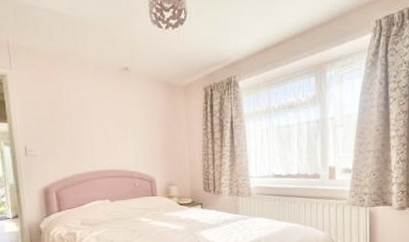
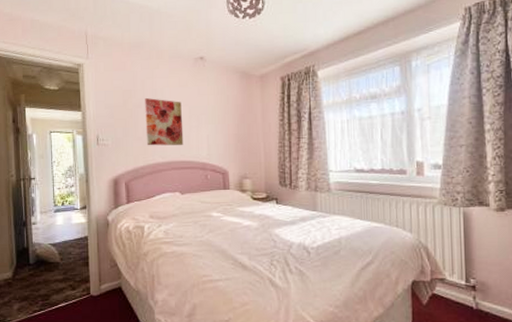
wall art: none [71,109,112,156] -> present [145,98,184,146]

